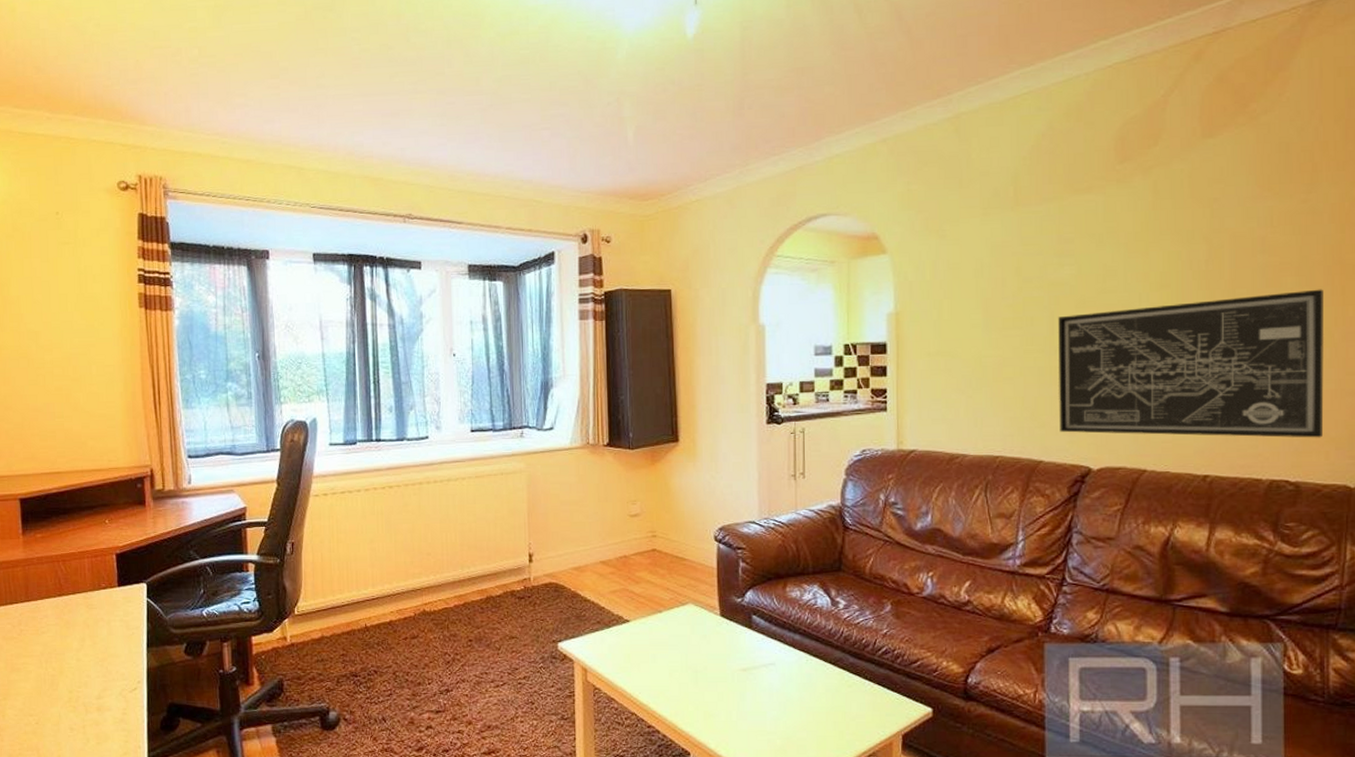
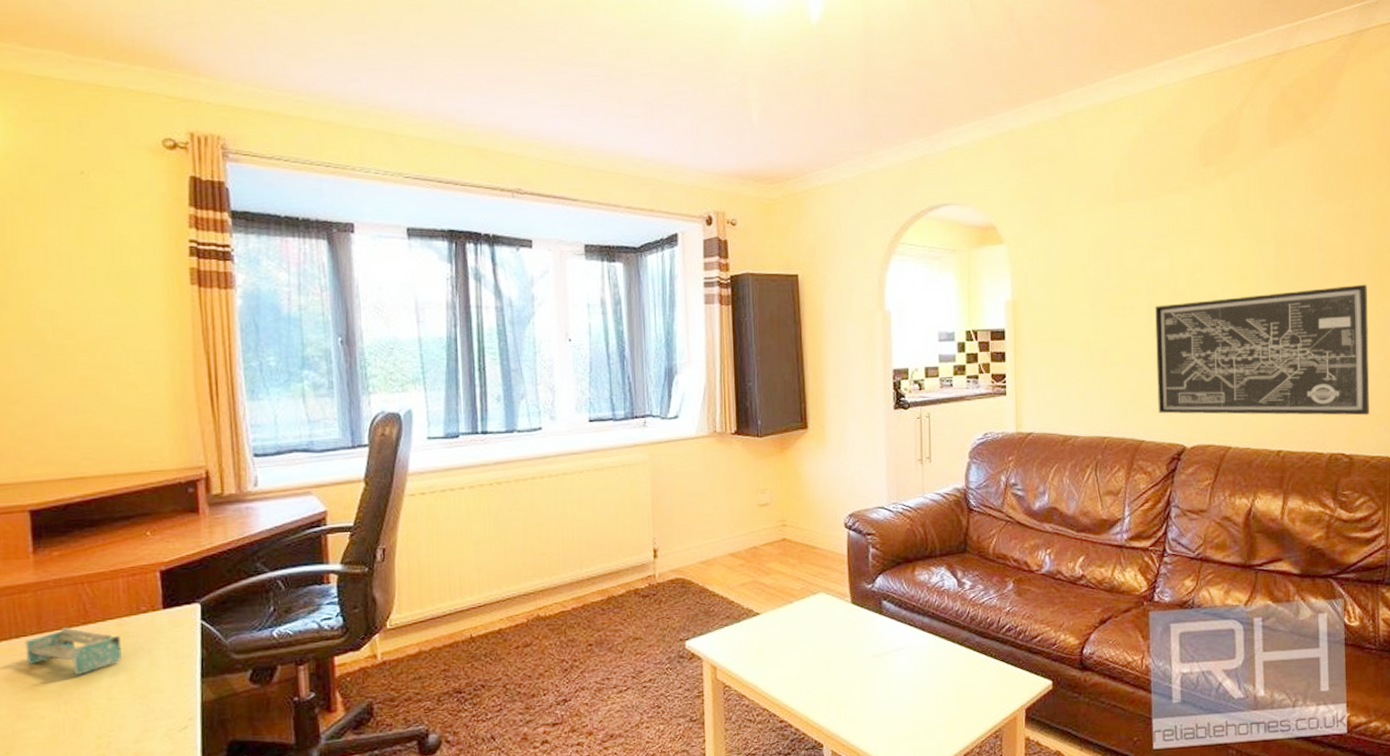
shelf: none [17,597,88,639] -> present [25,626,123,676]

